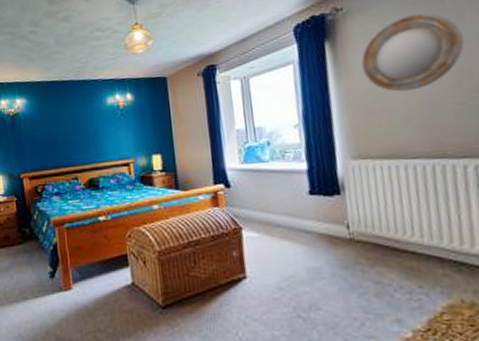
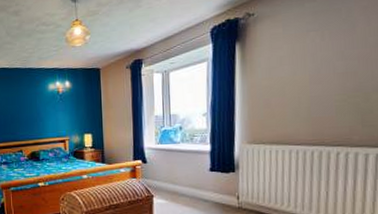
home mirror: present [361,13,465,92] -> none [265,21,353,89]

